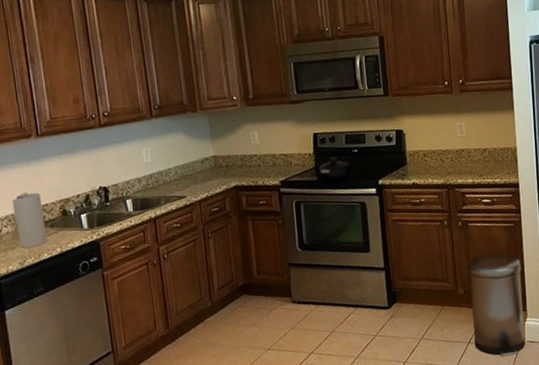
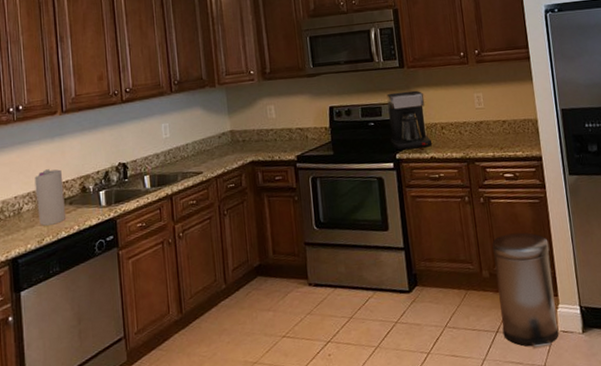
saucepan: present [319,157,351,185] -> none [335,131,368,160]
coffee maker: none [371,118,415,177] -> present [387,90,433,151]

